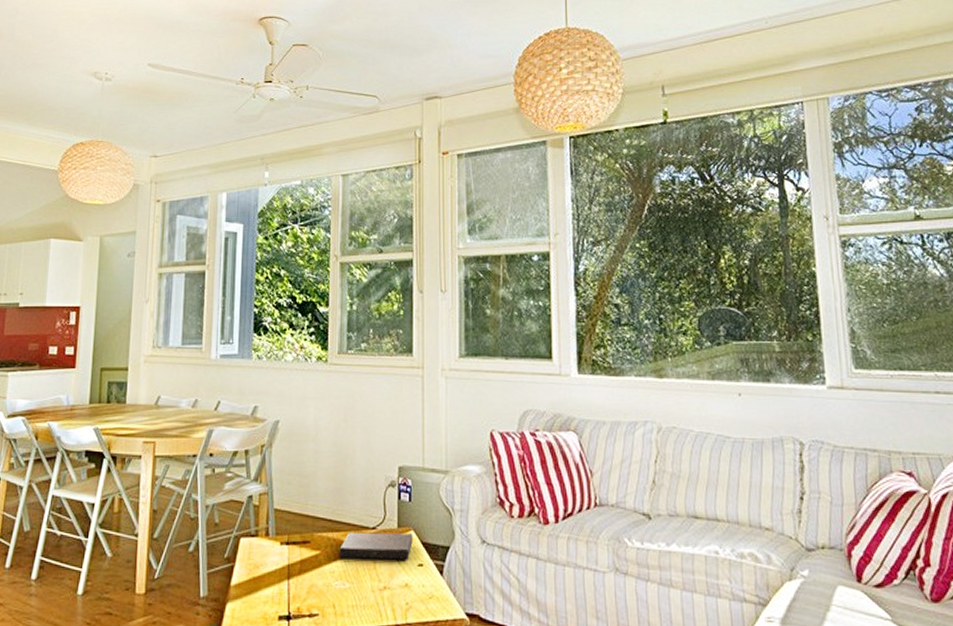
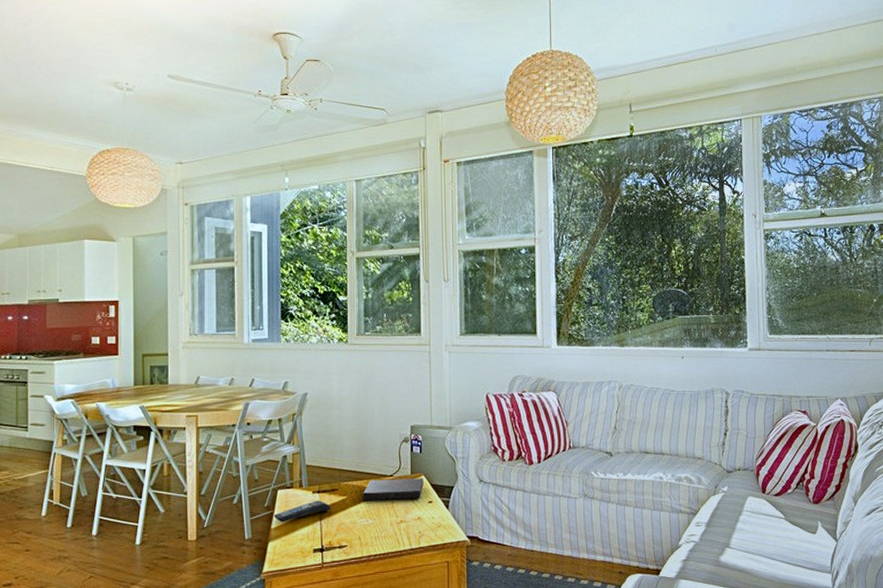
remote control: none [234,554,302,579] -> present [273,501,331,523]

